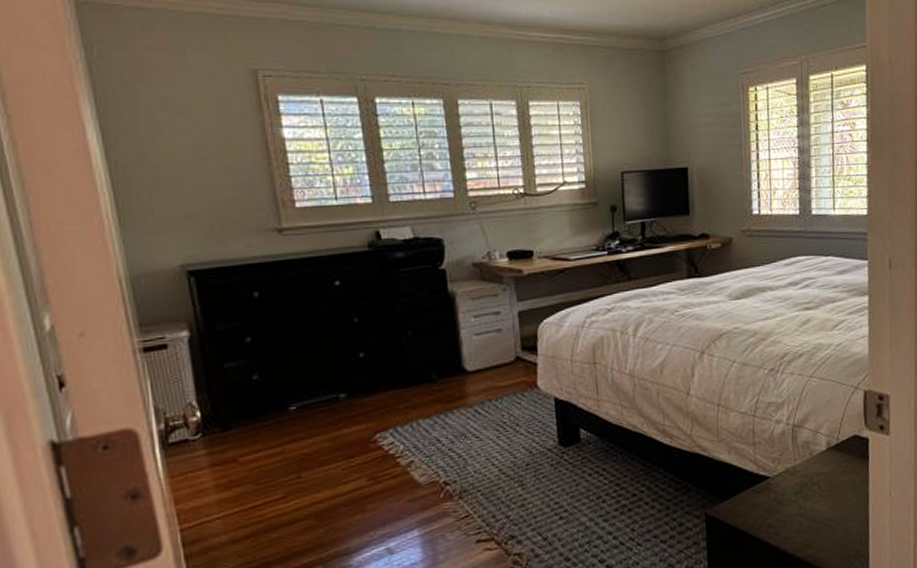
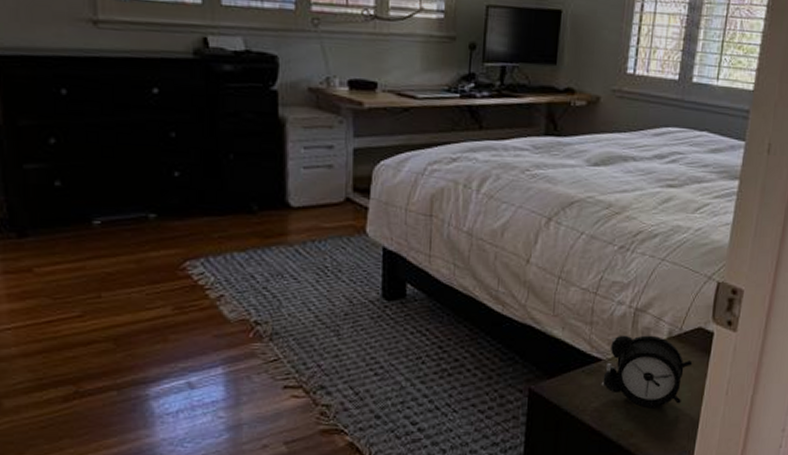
alarm clock: none [771,448,854,518] -> present [601,335,693,407]

